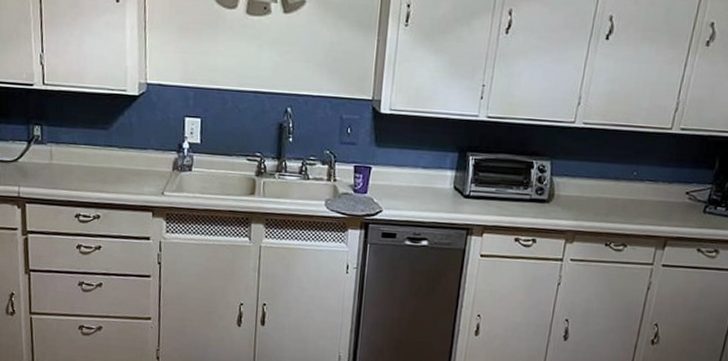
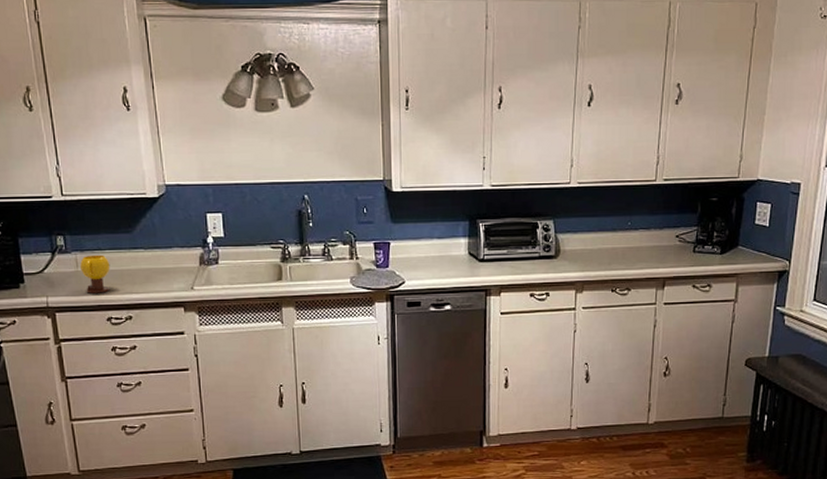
mug: none [54,148,84,189] -> present [80,254,111,293]

